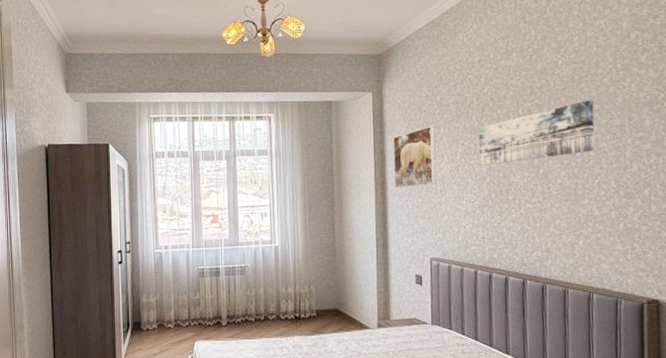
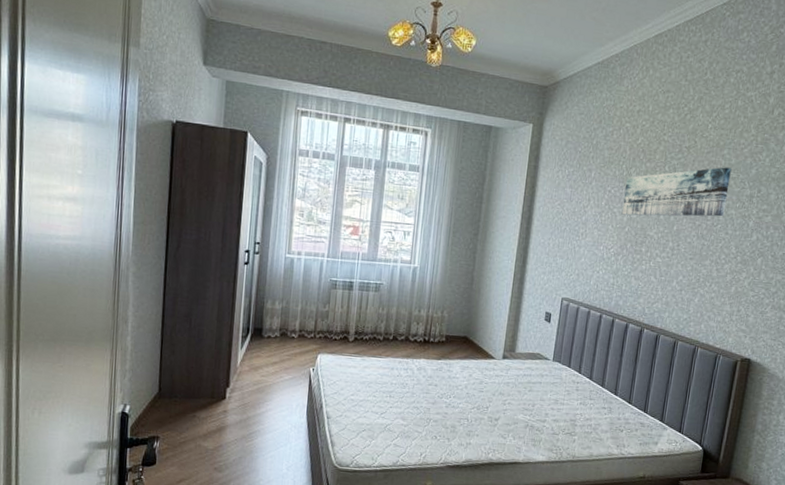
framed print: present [393,126,437,189] -> none [539,168,587,227]

